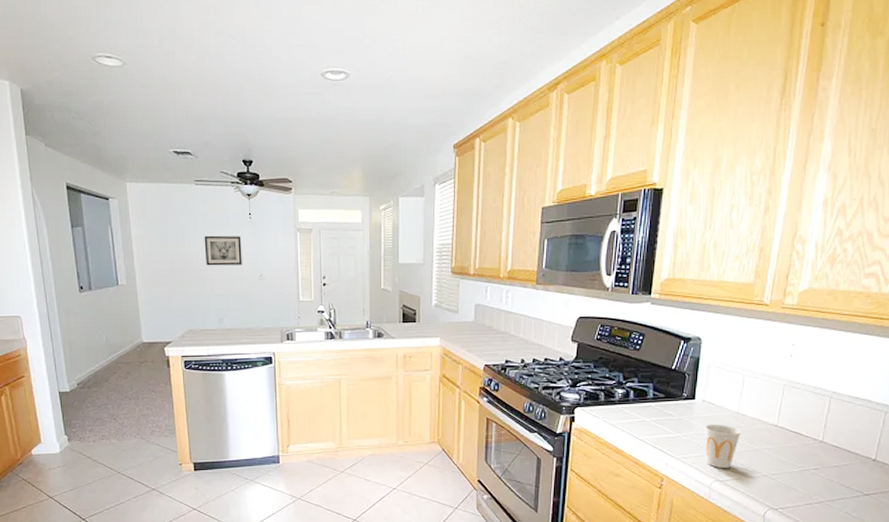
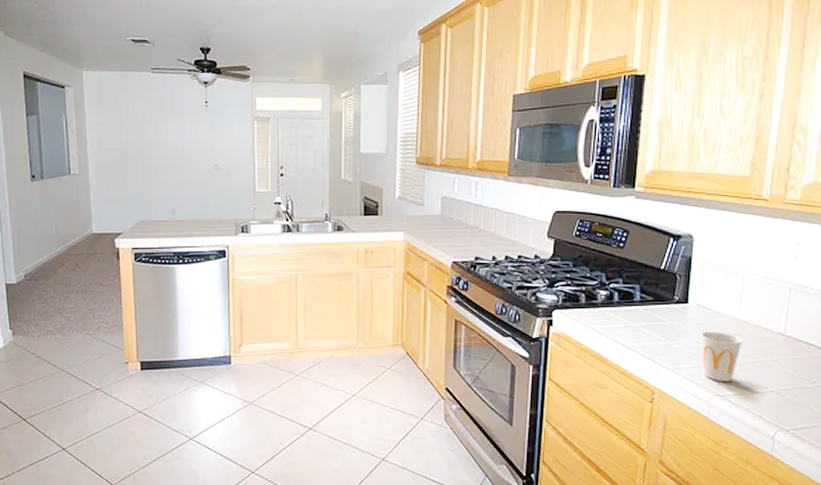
wall art: present [204,235,242,266] -> none [159,124,197,155]

